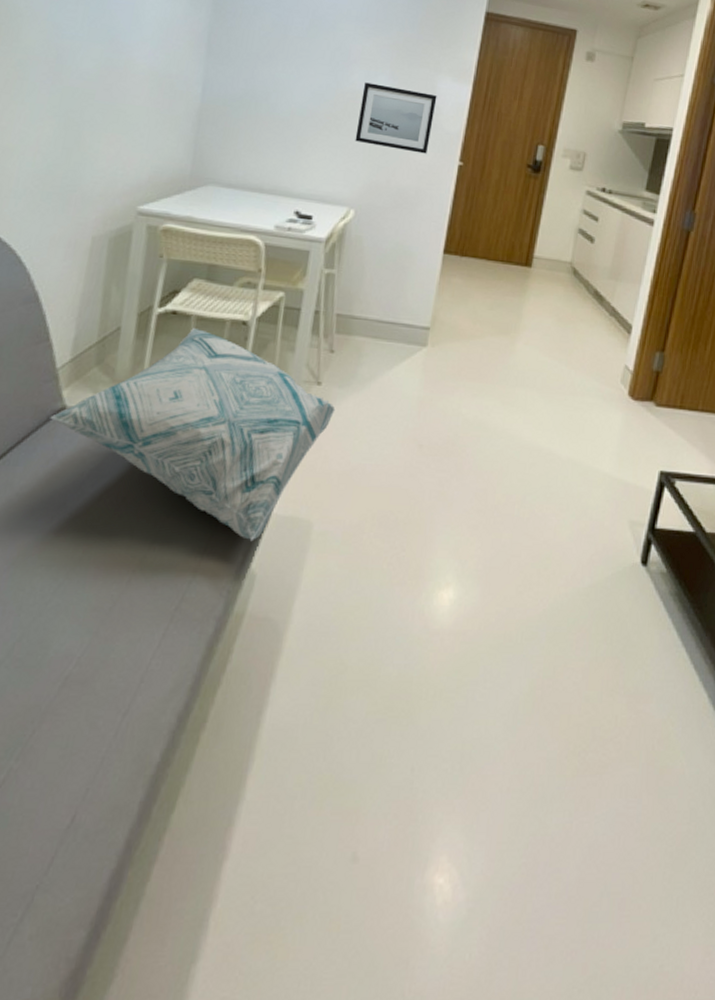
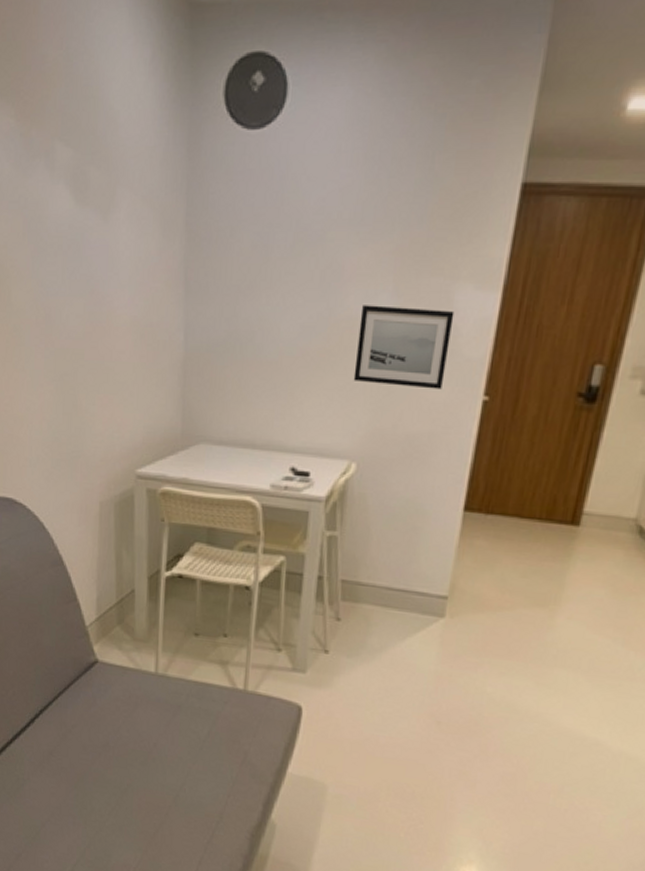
decorative pillow: present [50,327,336,542] -> none [87,591,345,795]

